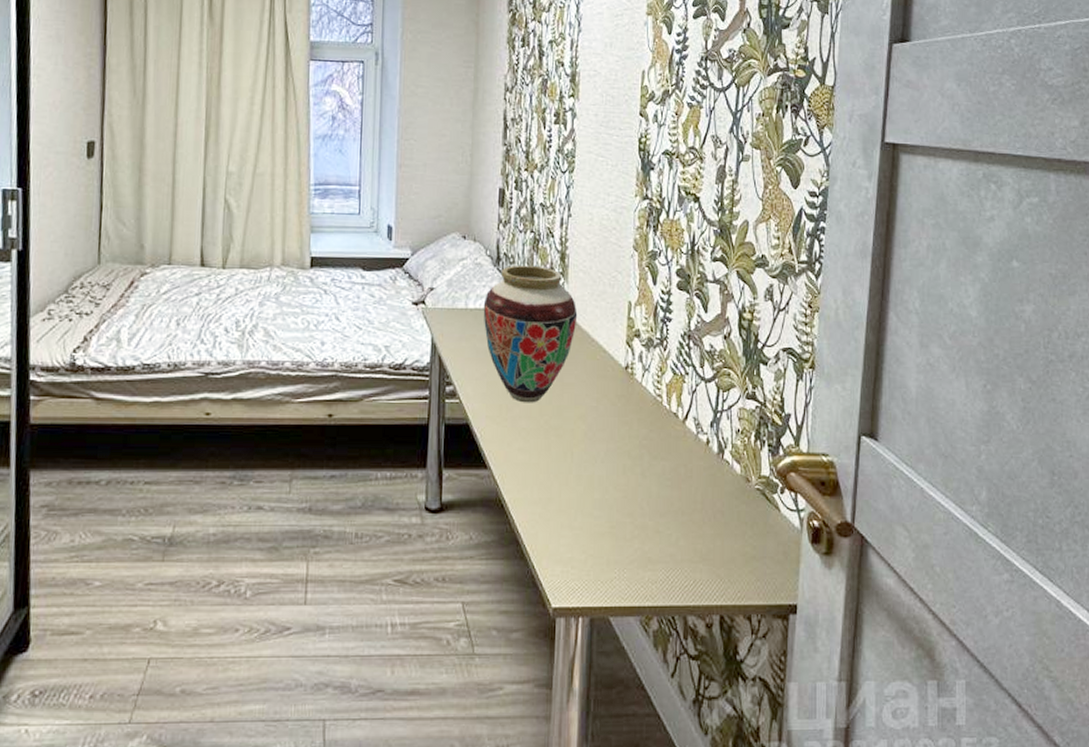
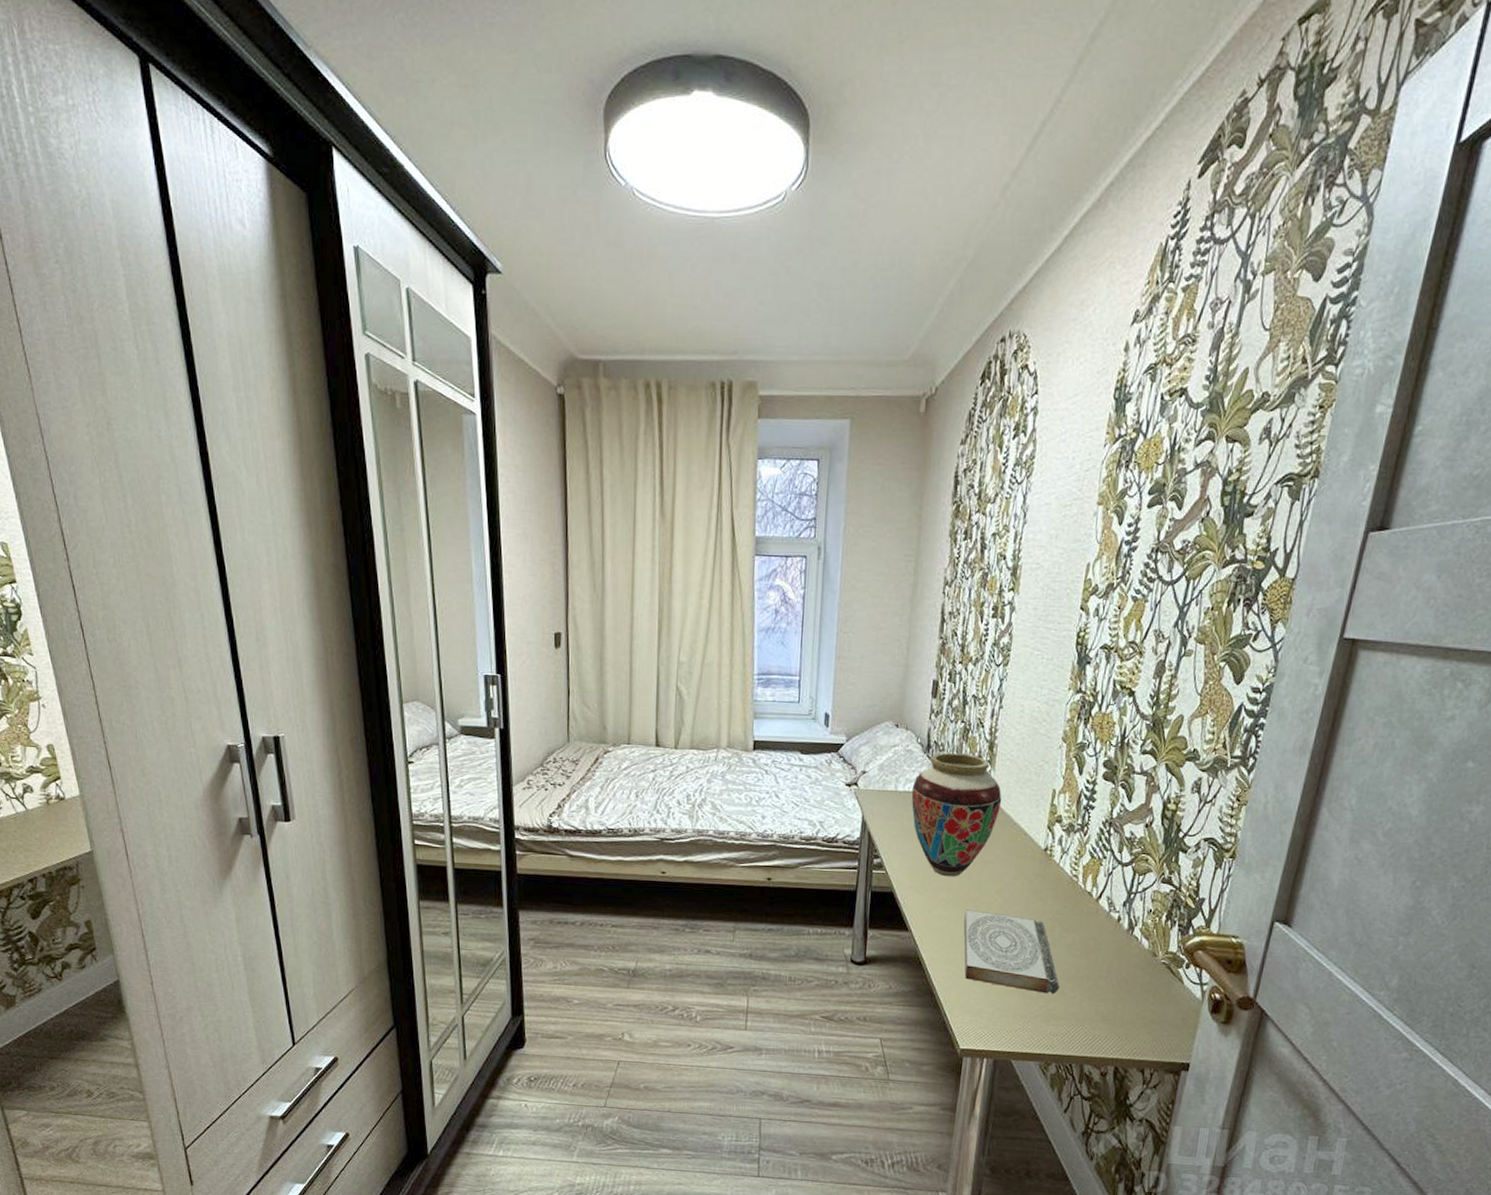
book: none [547,440,654,533] -> present [963,909,1060,994]

